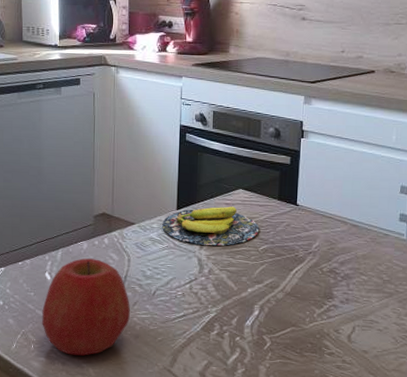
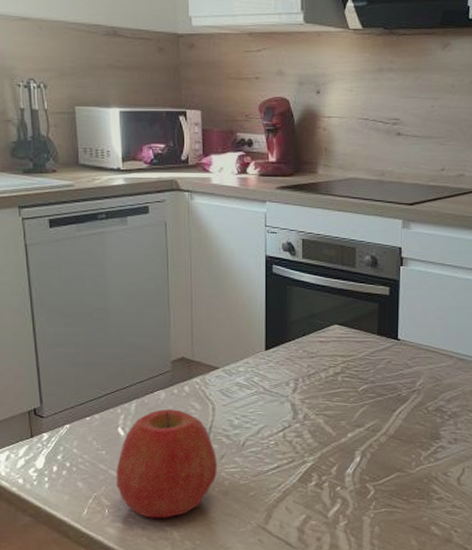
banana: present [162,206,259,246] -> none [250,344,358,389]

